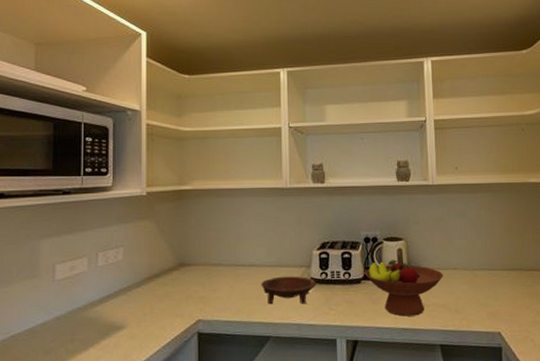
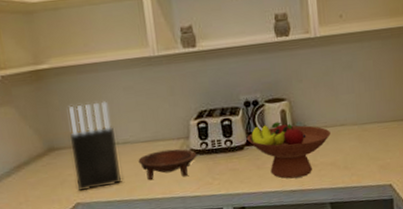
knife block: none [200,224,242,309] -> present [69,101,121,191]

